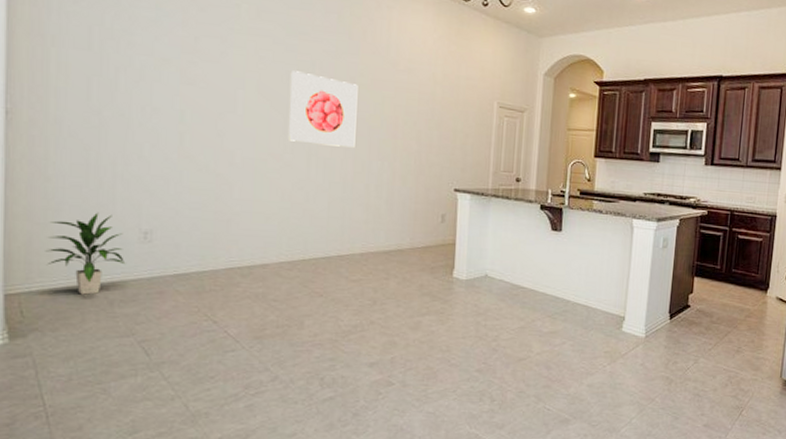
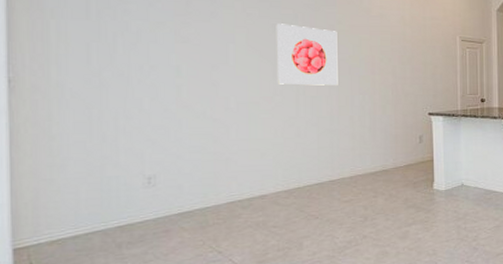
indoor plant: present [45,212,126,295] -> none [52,164,132,241]

